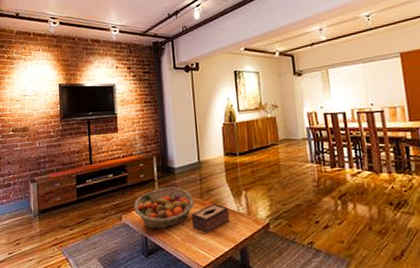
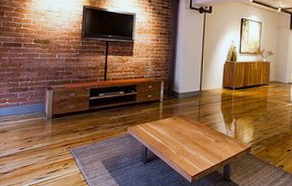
fruit basket: present [134,186,195,230] -> none [139,108,192,143]
tissue box: present [191,204,230,233] -> none [187,127,220,150]

